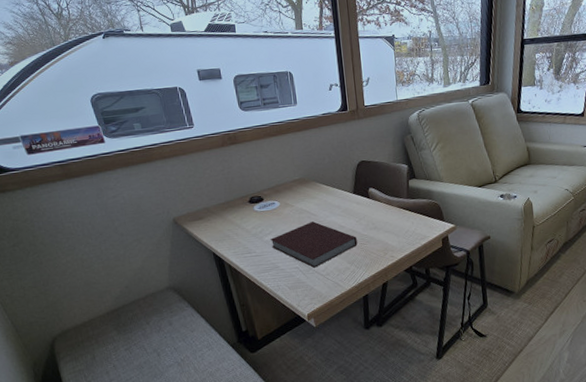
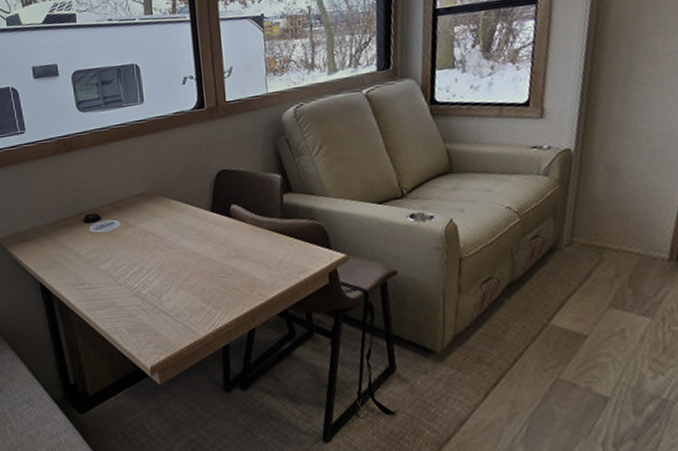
notebook: present [270,220,357,268] -> none [107,245,216,306]

